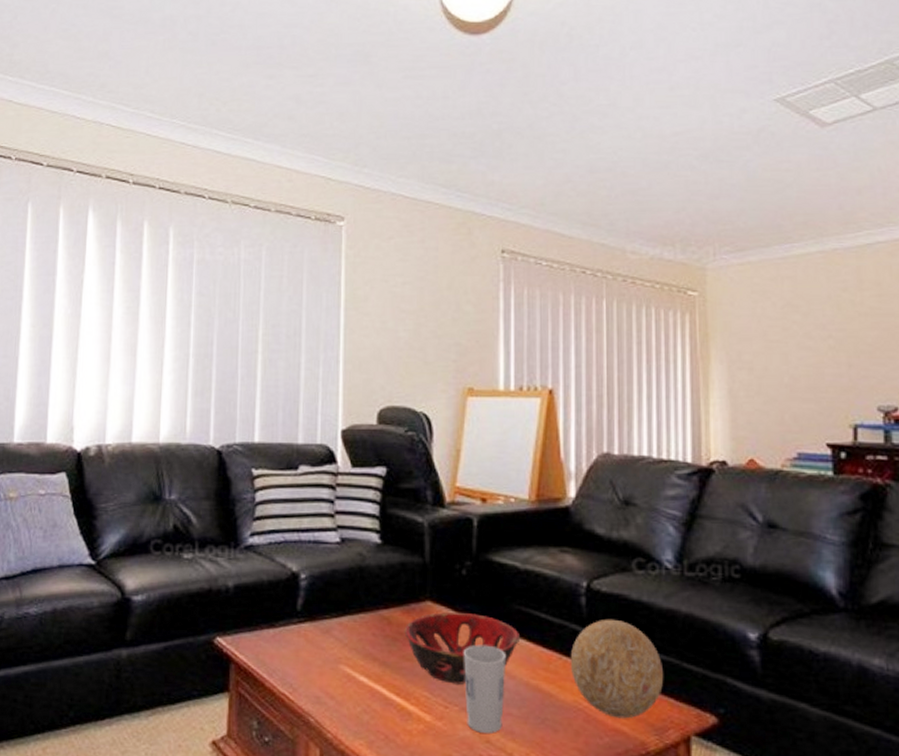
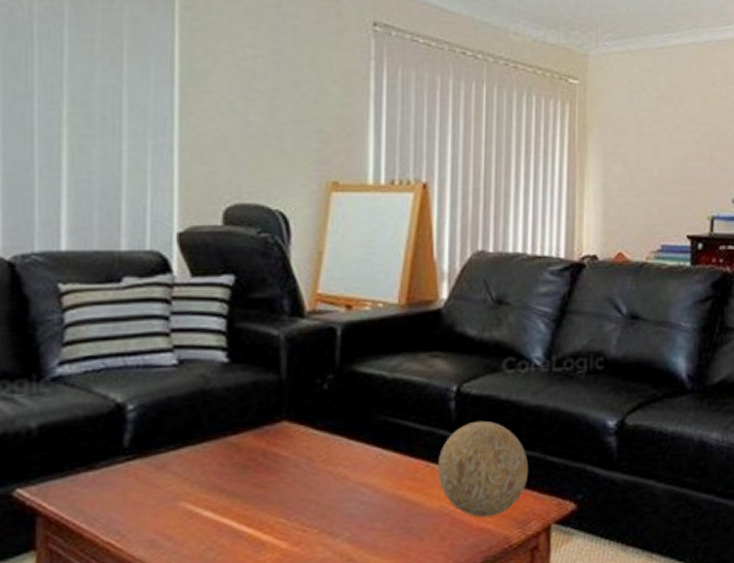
decorative bowl: present [404,612,521,685] -> none [256,429,387,506]
cup: present [464,644,507,733] -> none [325,461,371,552]

